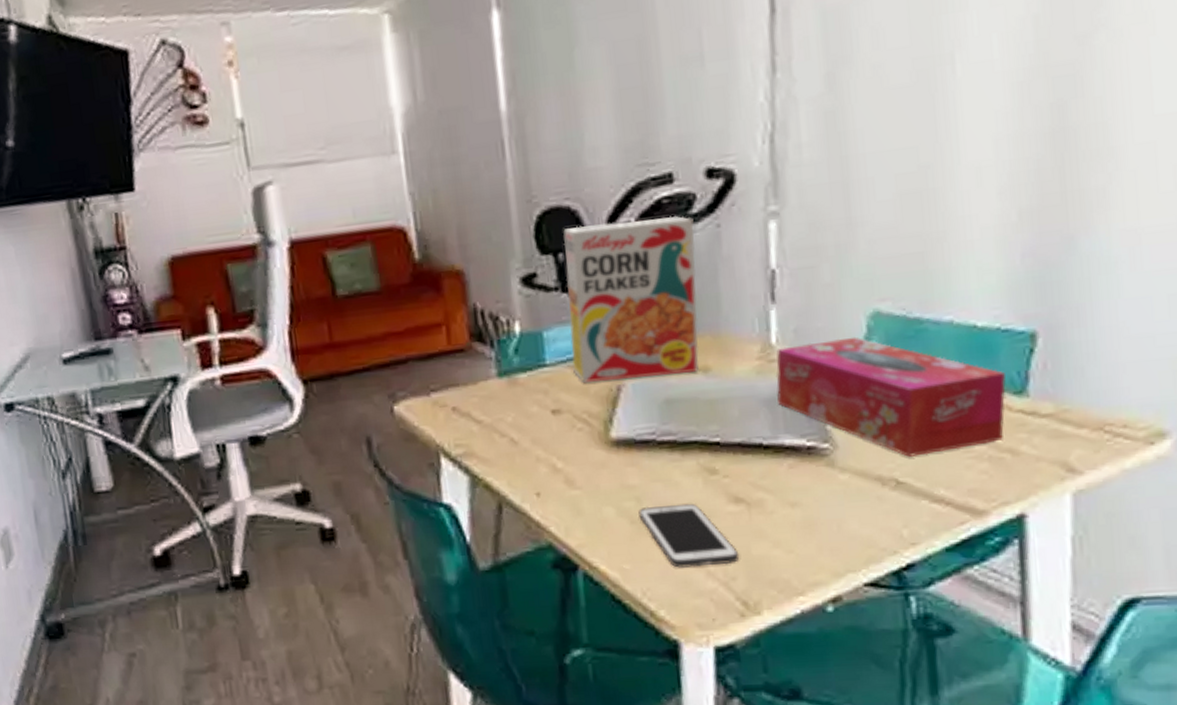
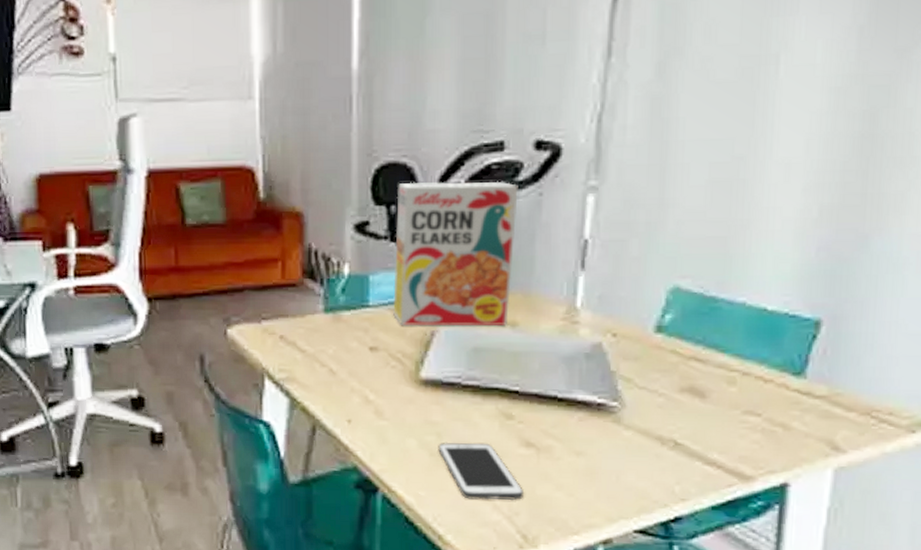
tissue box: present [776,336,1006,457] -> none [576,308,787,422]

